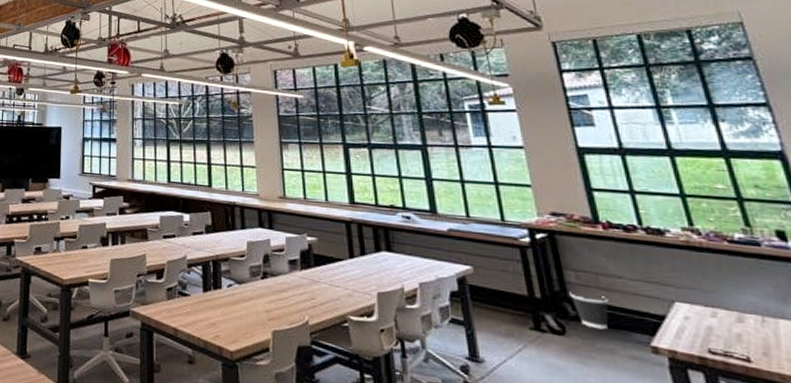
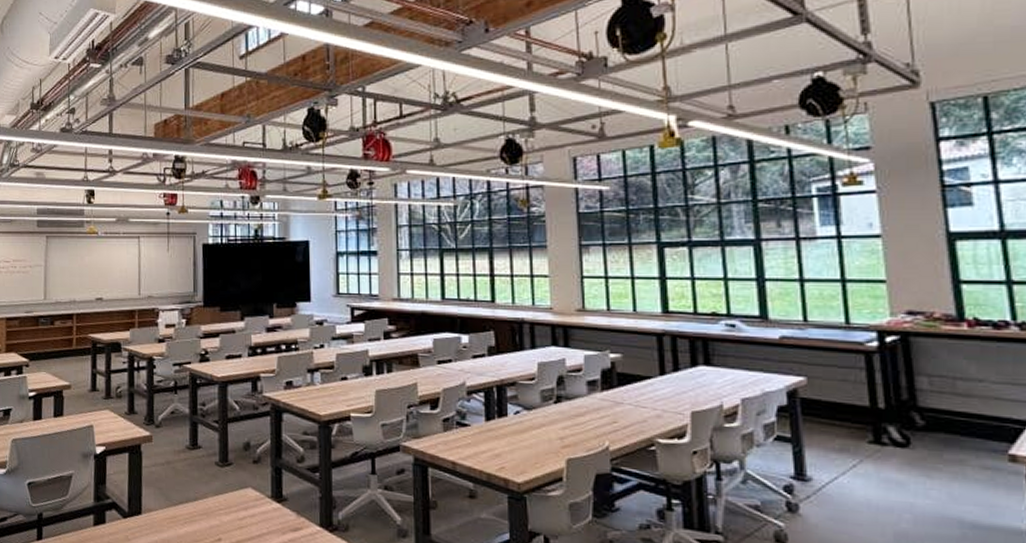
wastebasket: present [570,292,609,330] -> none [919,400,965,439]

